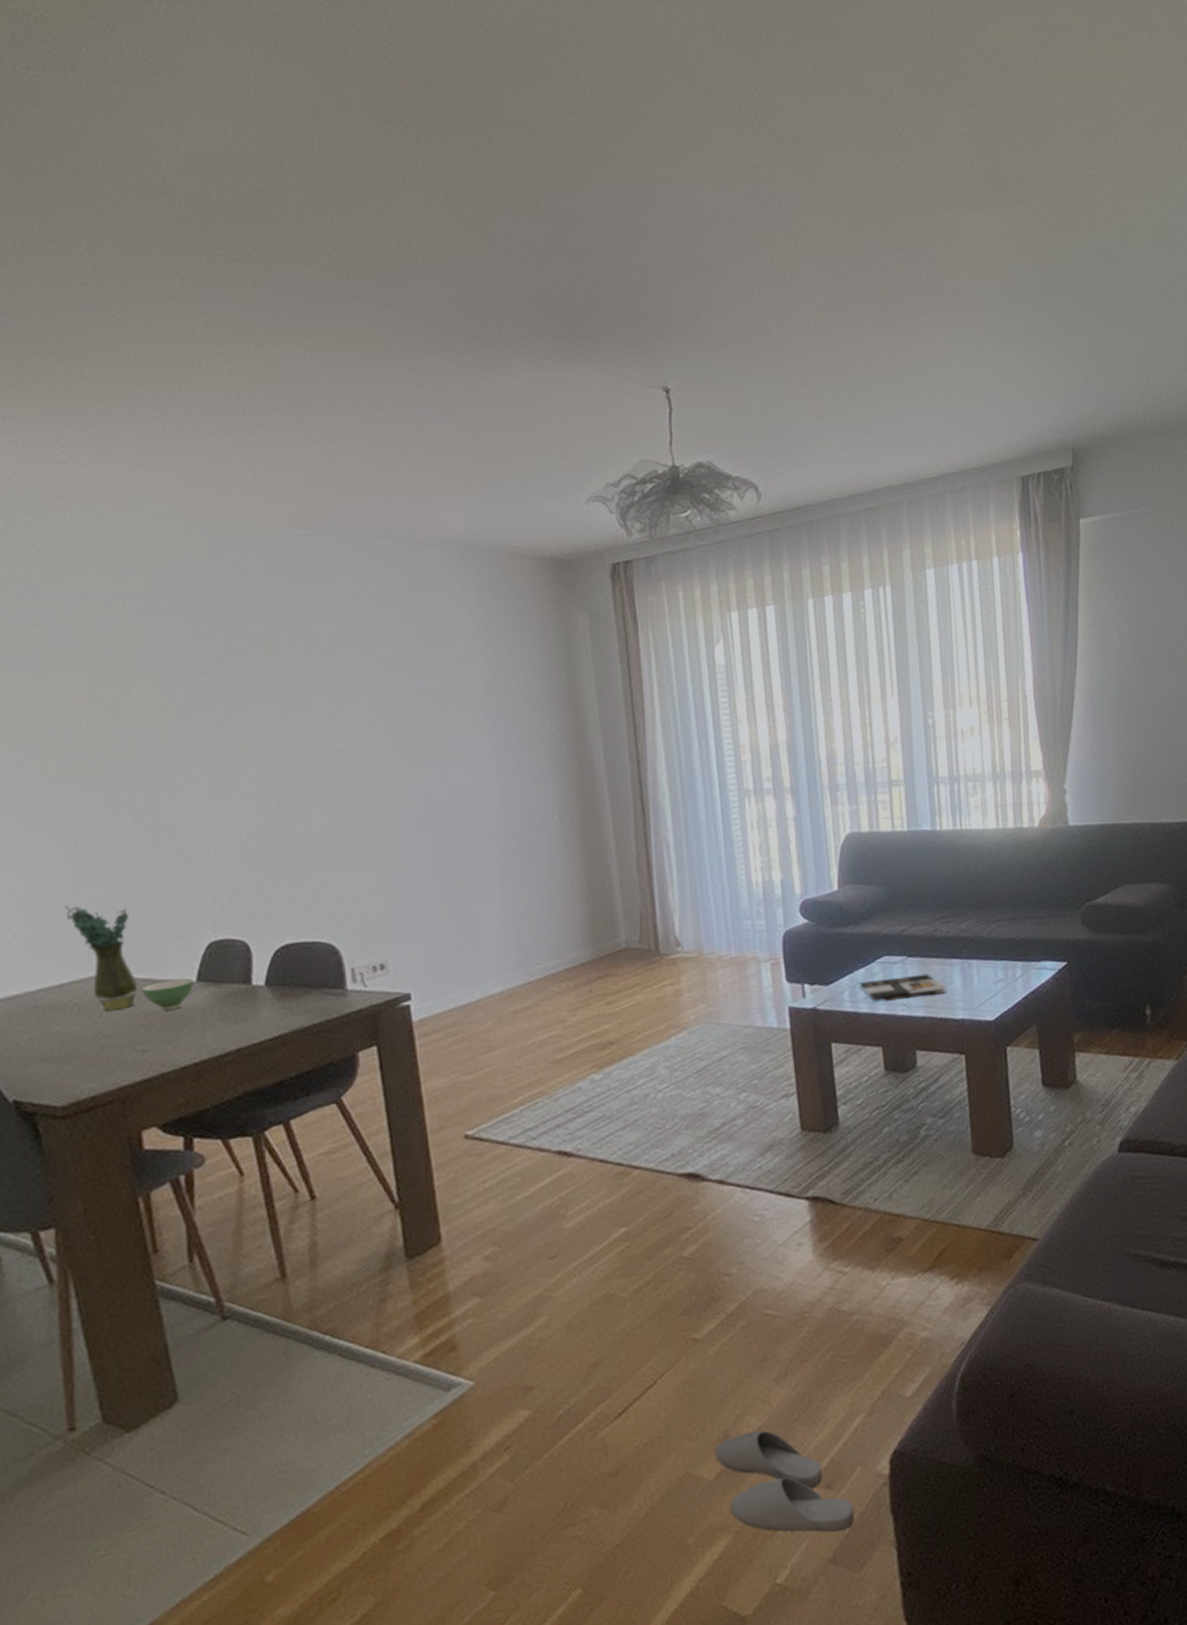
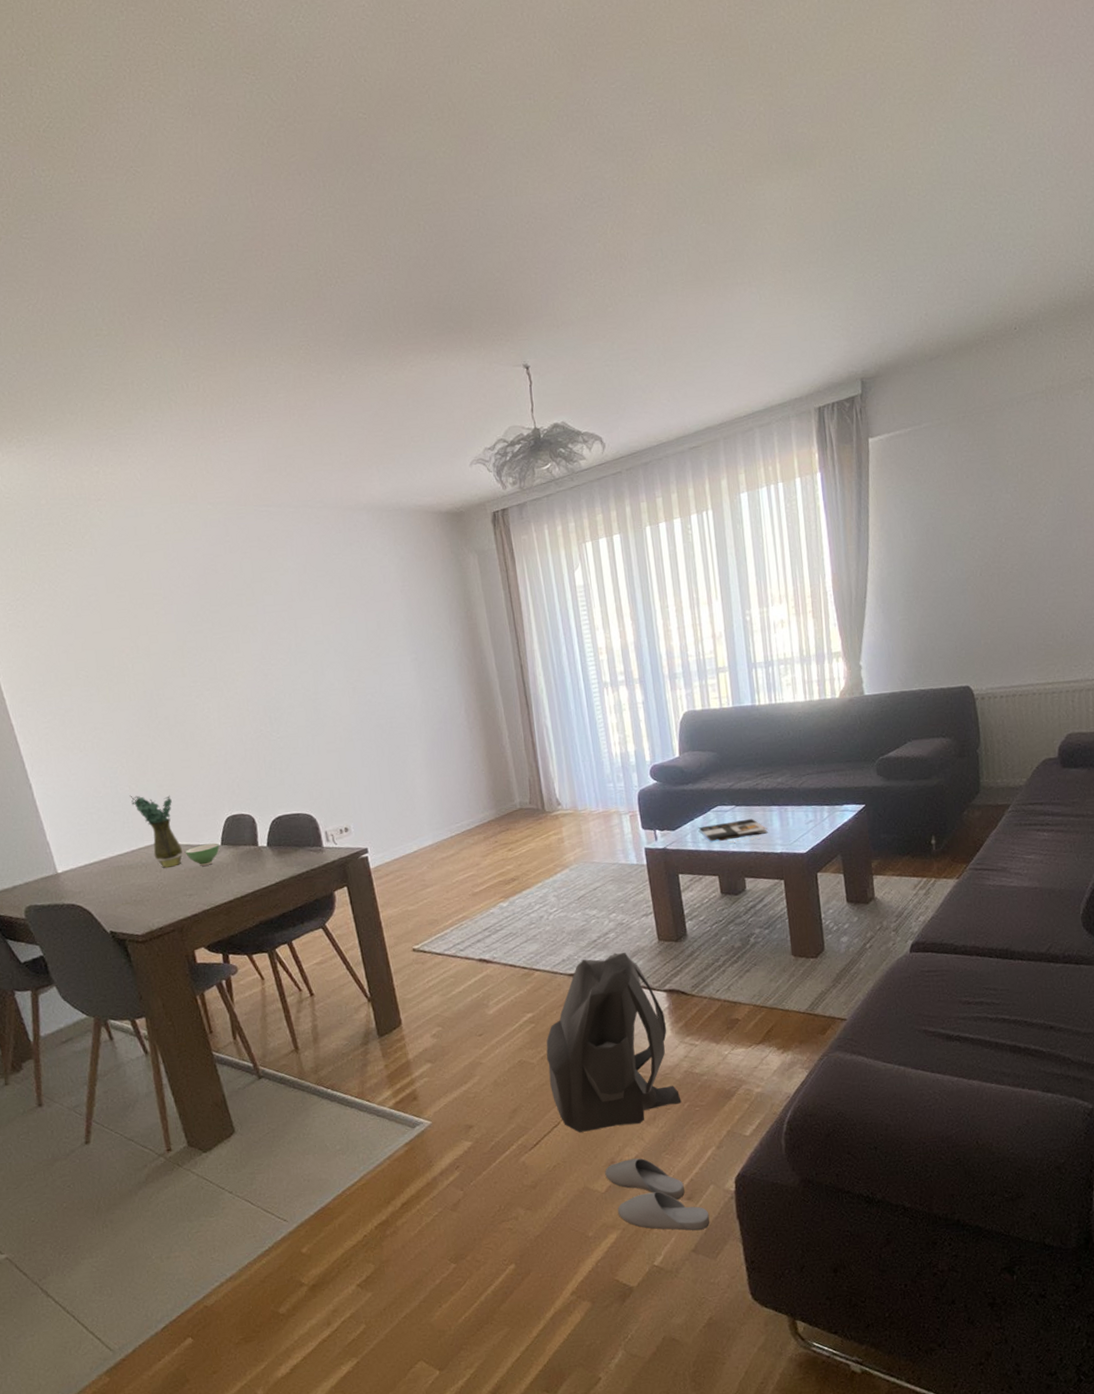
backpack: none [642,1145,823,1395] -> present [546,952,682,1133]

